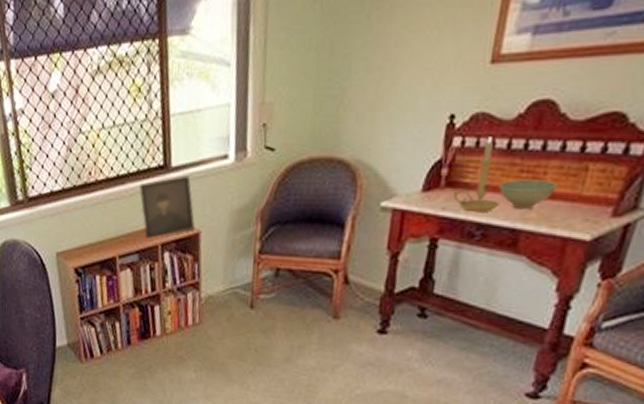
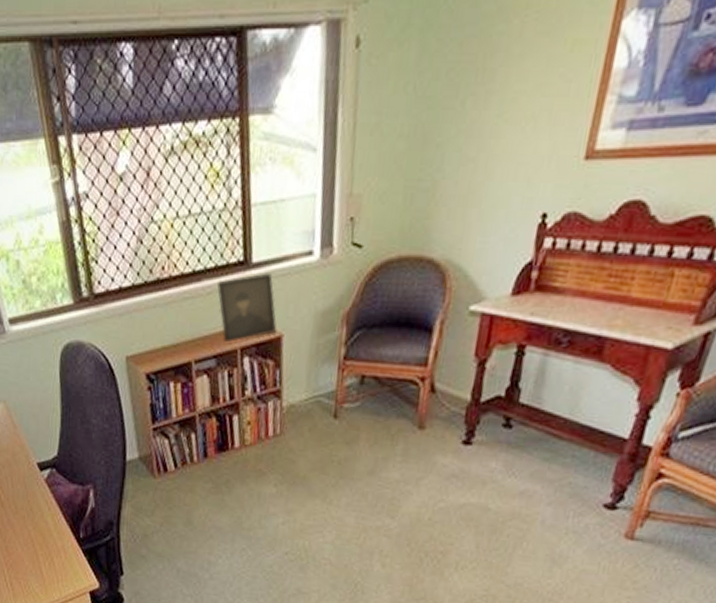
candle holder: present [452,137,499,213] -> none [541,238,587,319]
bowl: present [499,179,559,209] -> none [587,284,645,315]

